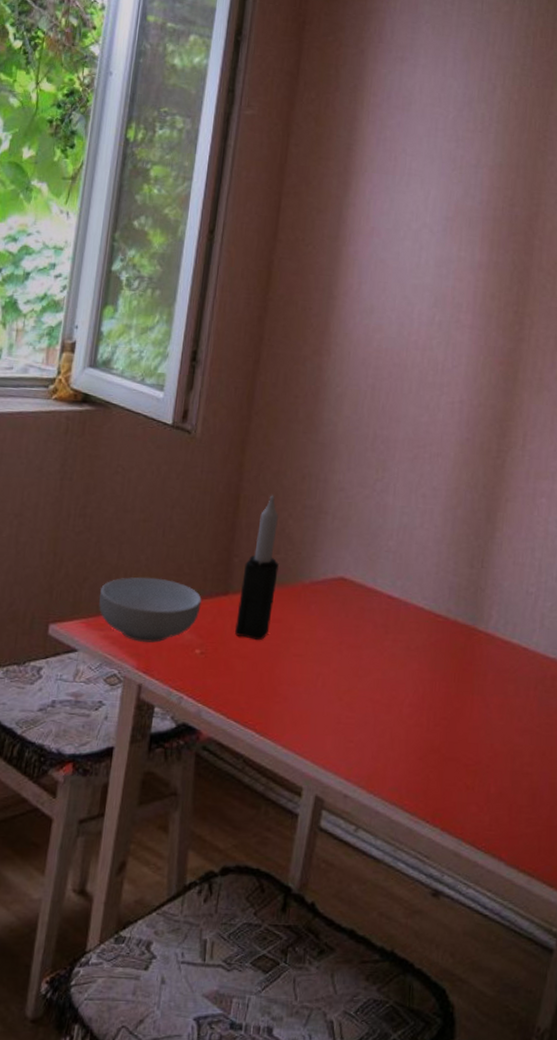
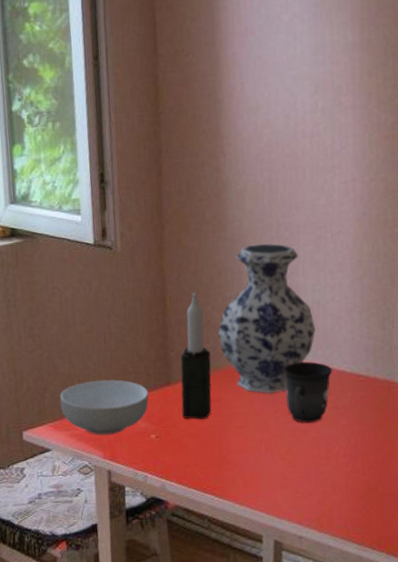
vase: none [291,452,399,622] -> present [218,243,316,394]
mug: none [353,590,410,662] -> present [283,361,332,423]

